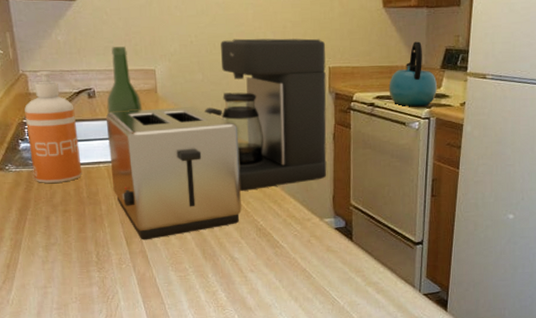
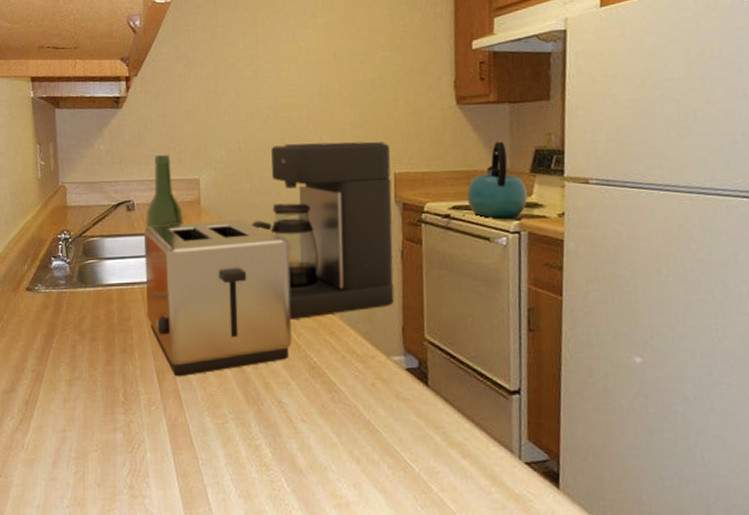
soap dispenser: present [25,71,82,183] -> none [61,182,115,306]

